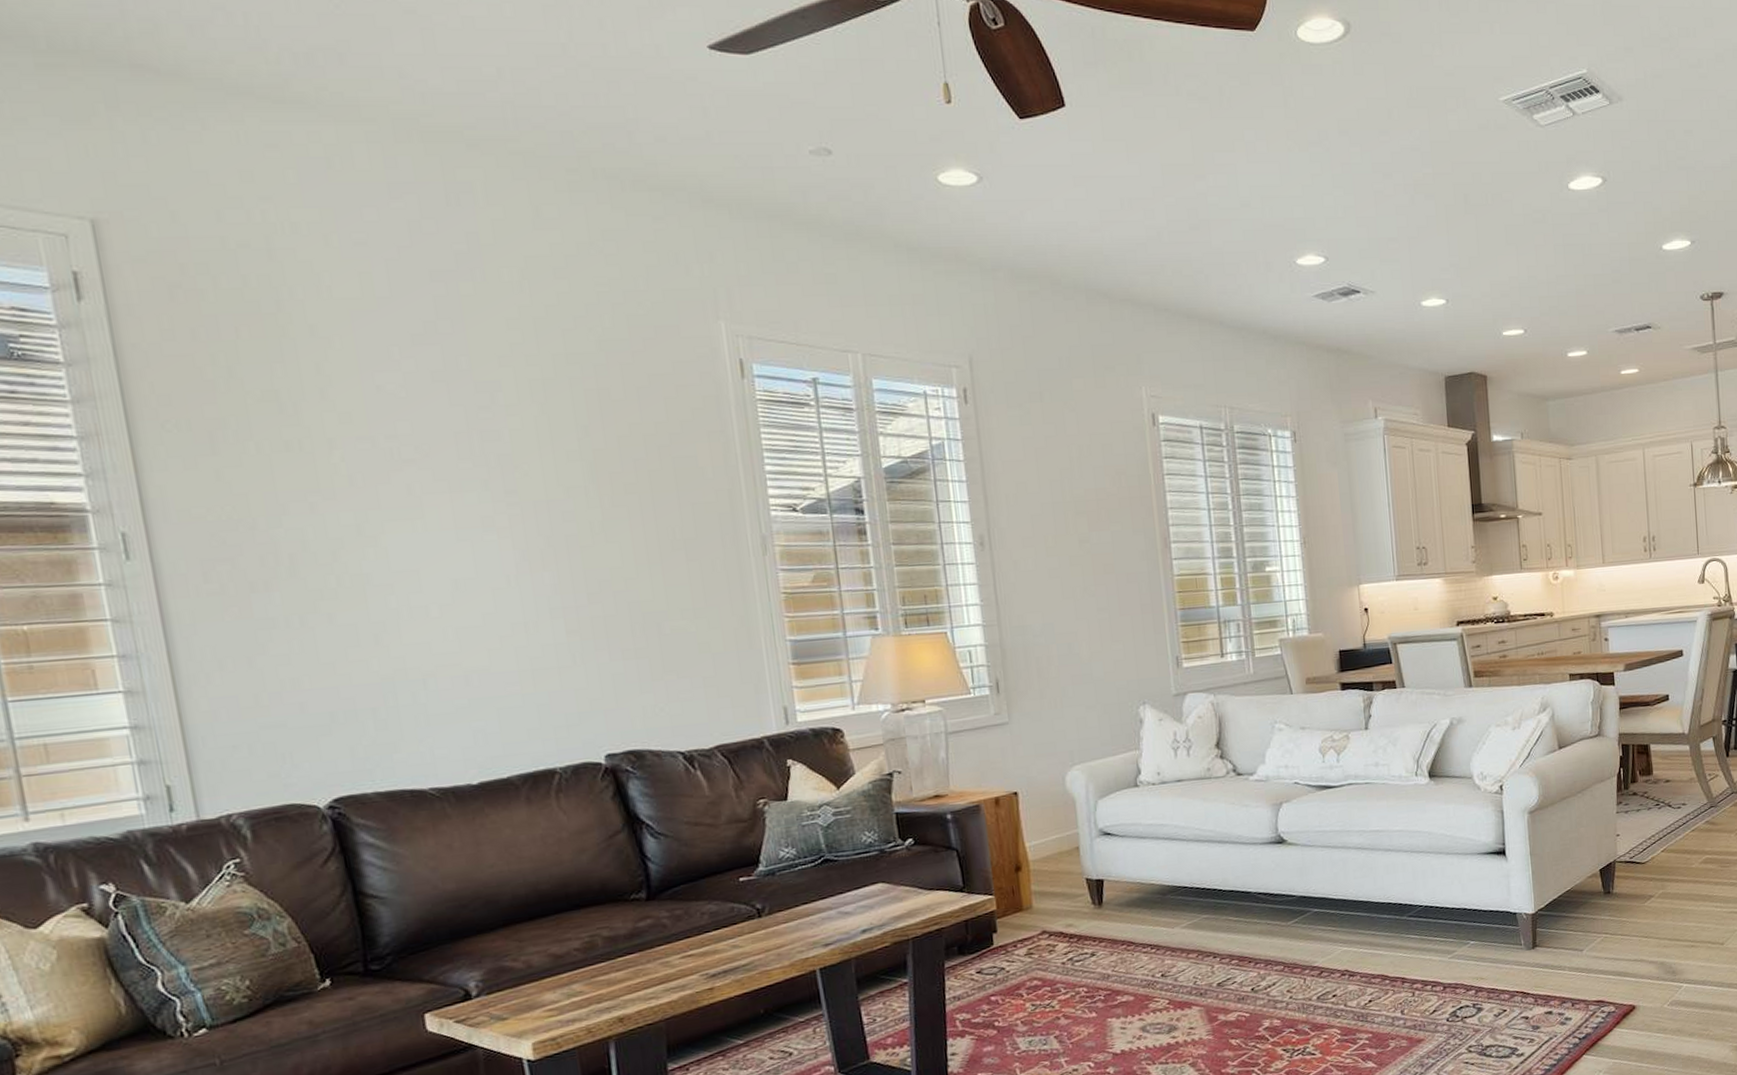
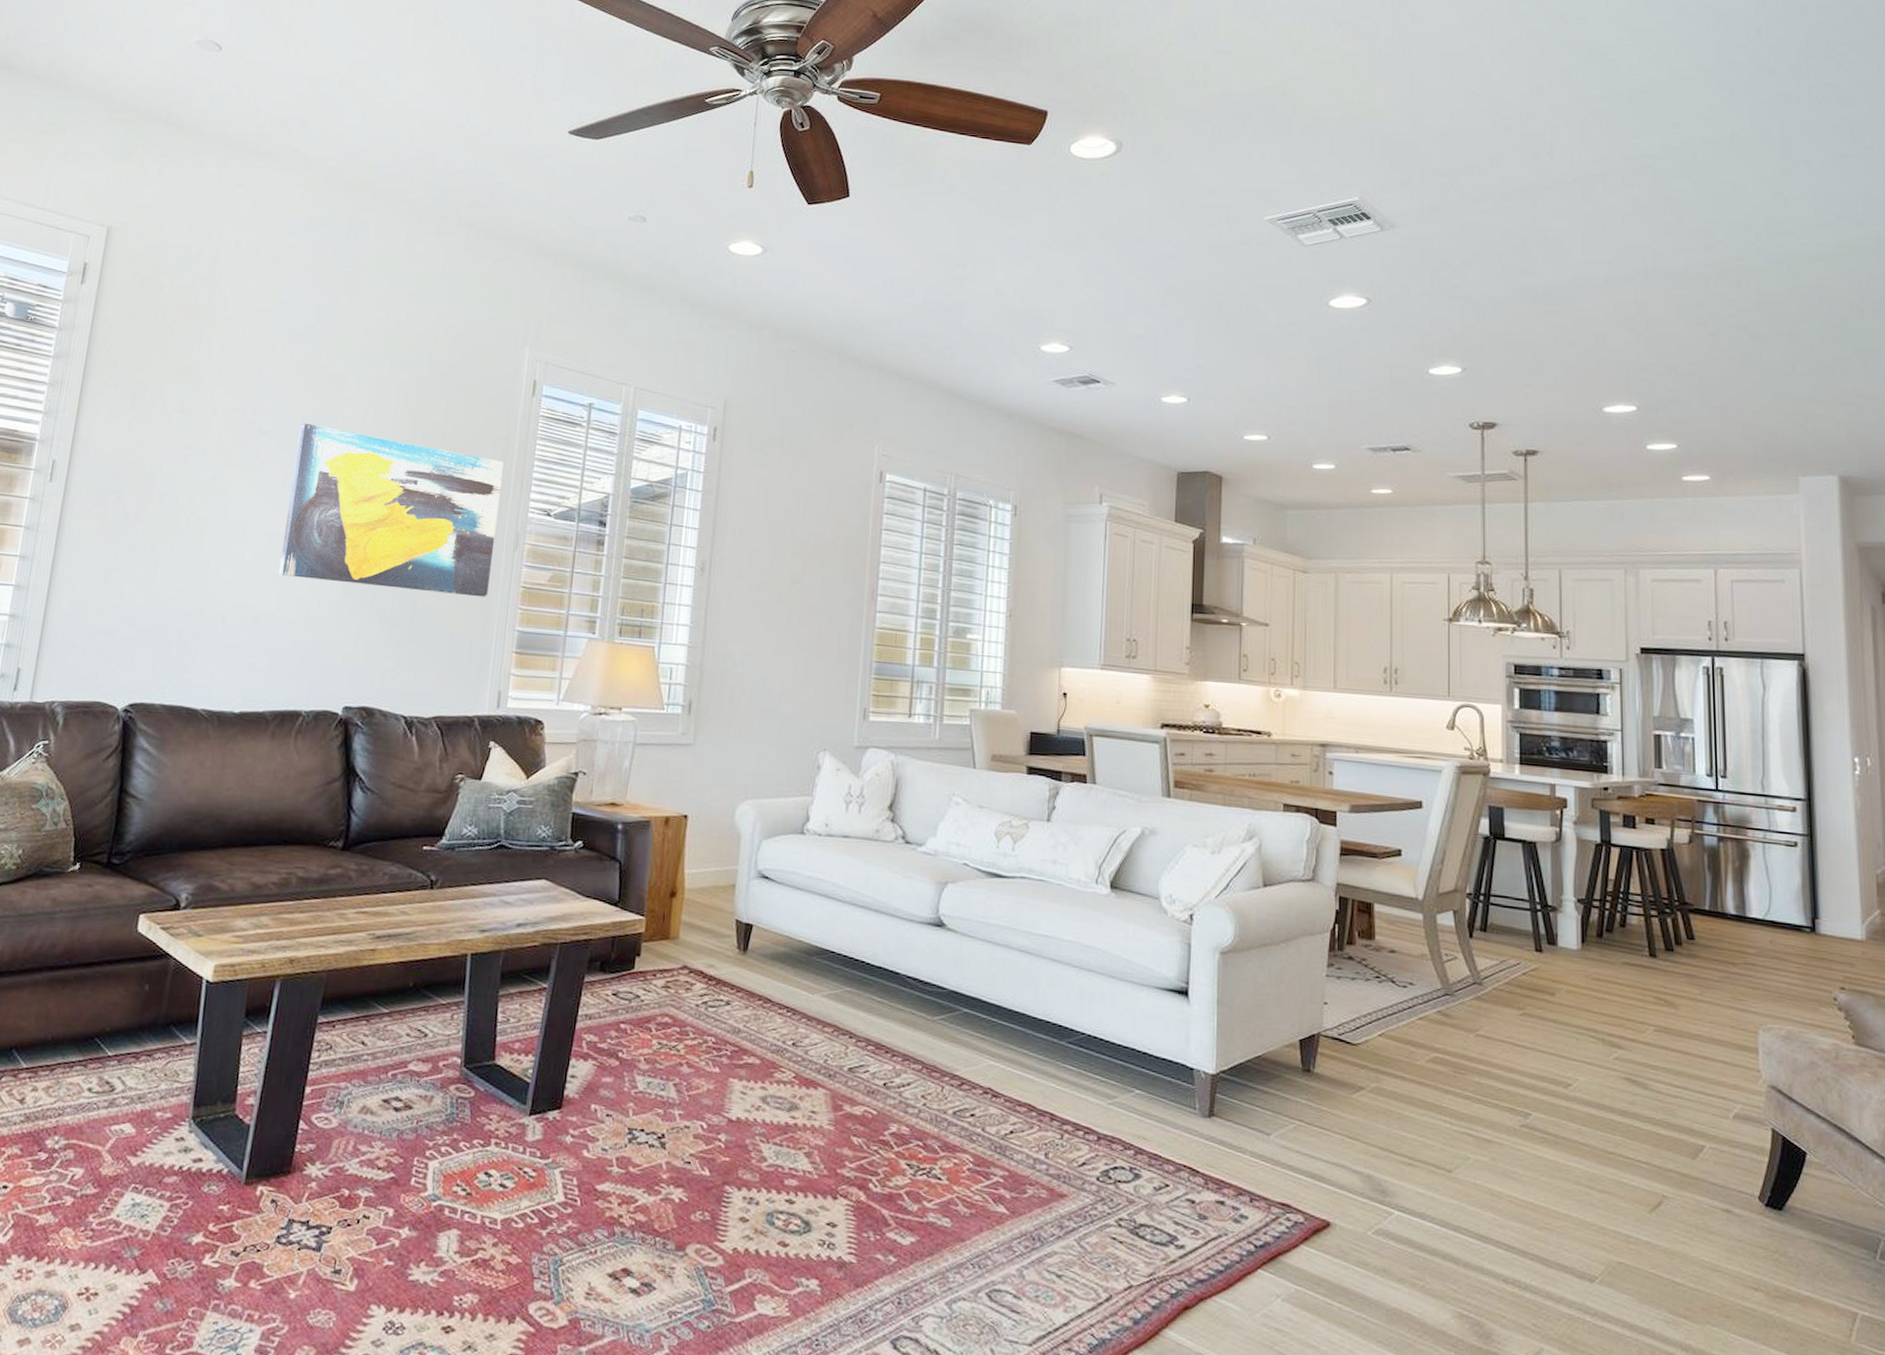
wall art: none [454,443,745,625] -> present [278,423,504,598]

